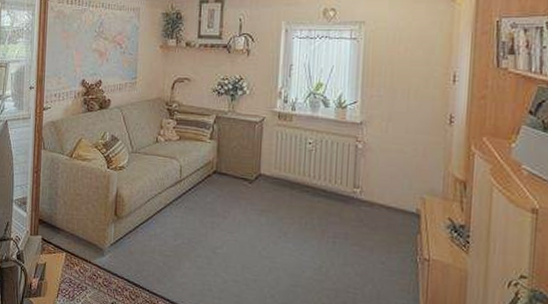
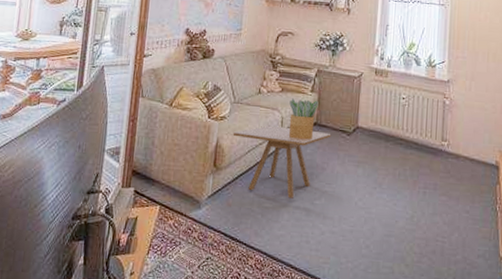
side table: none [132,174,232,247] -> present [232,125,331,199]
potted plant: none [188,146,218,189] -> present [289,98,319,140]

